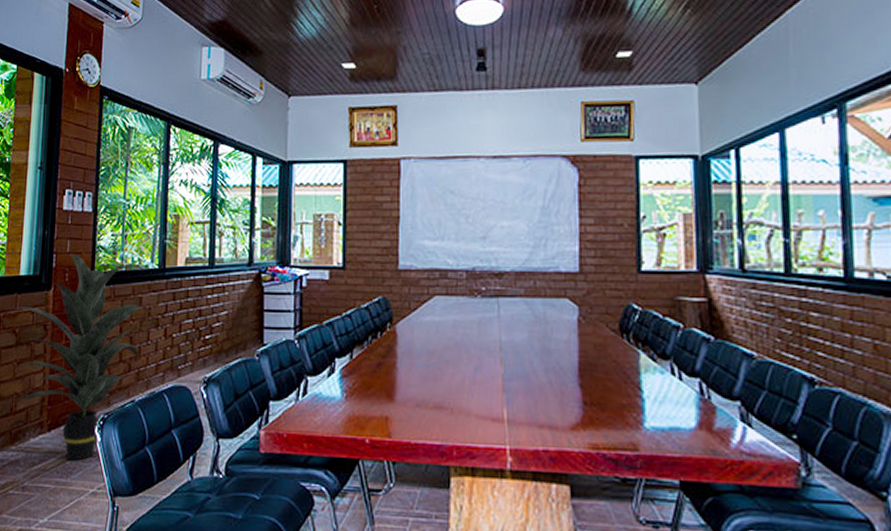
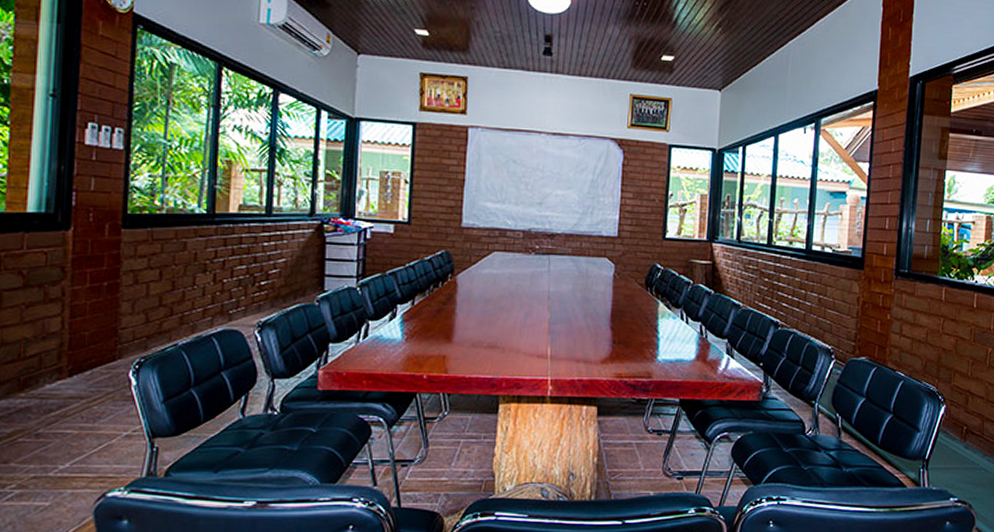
indoor plant: present [9,253,154,461] -> none [13,192,201,405]

